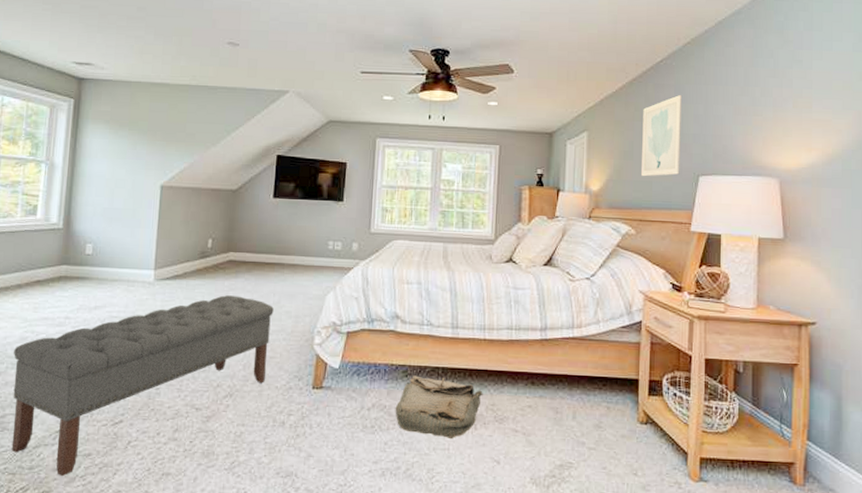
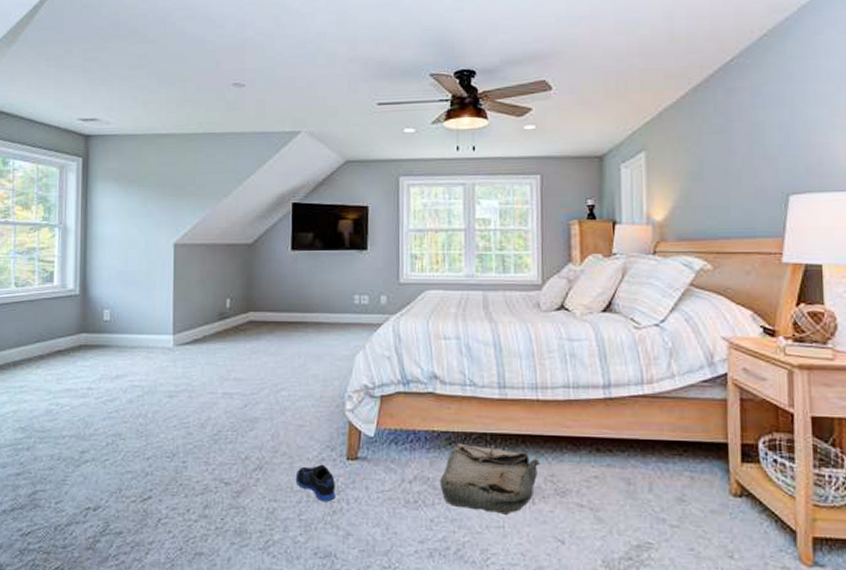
bench: present [11,295,274,477] -> none [41,359,300,556]
sneaker: none [263,392,300,427] -> present [295,464,335,502]
wall art: present [641,94,683,177] -> none [712,98,764,201]

